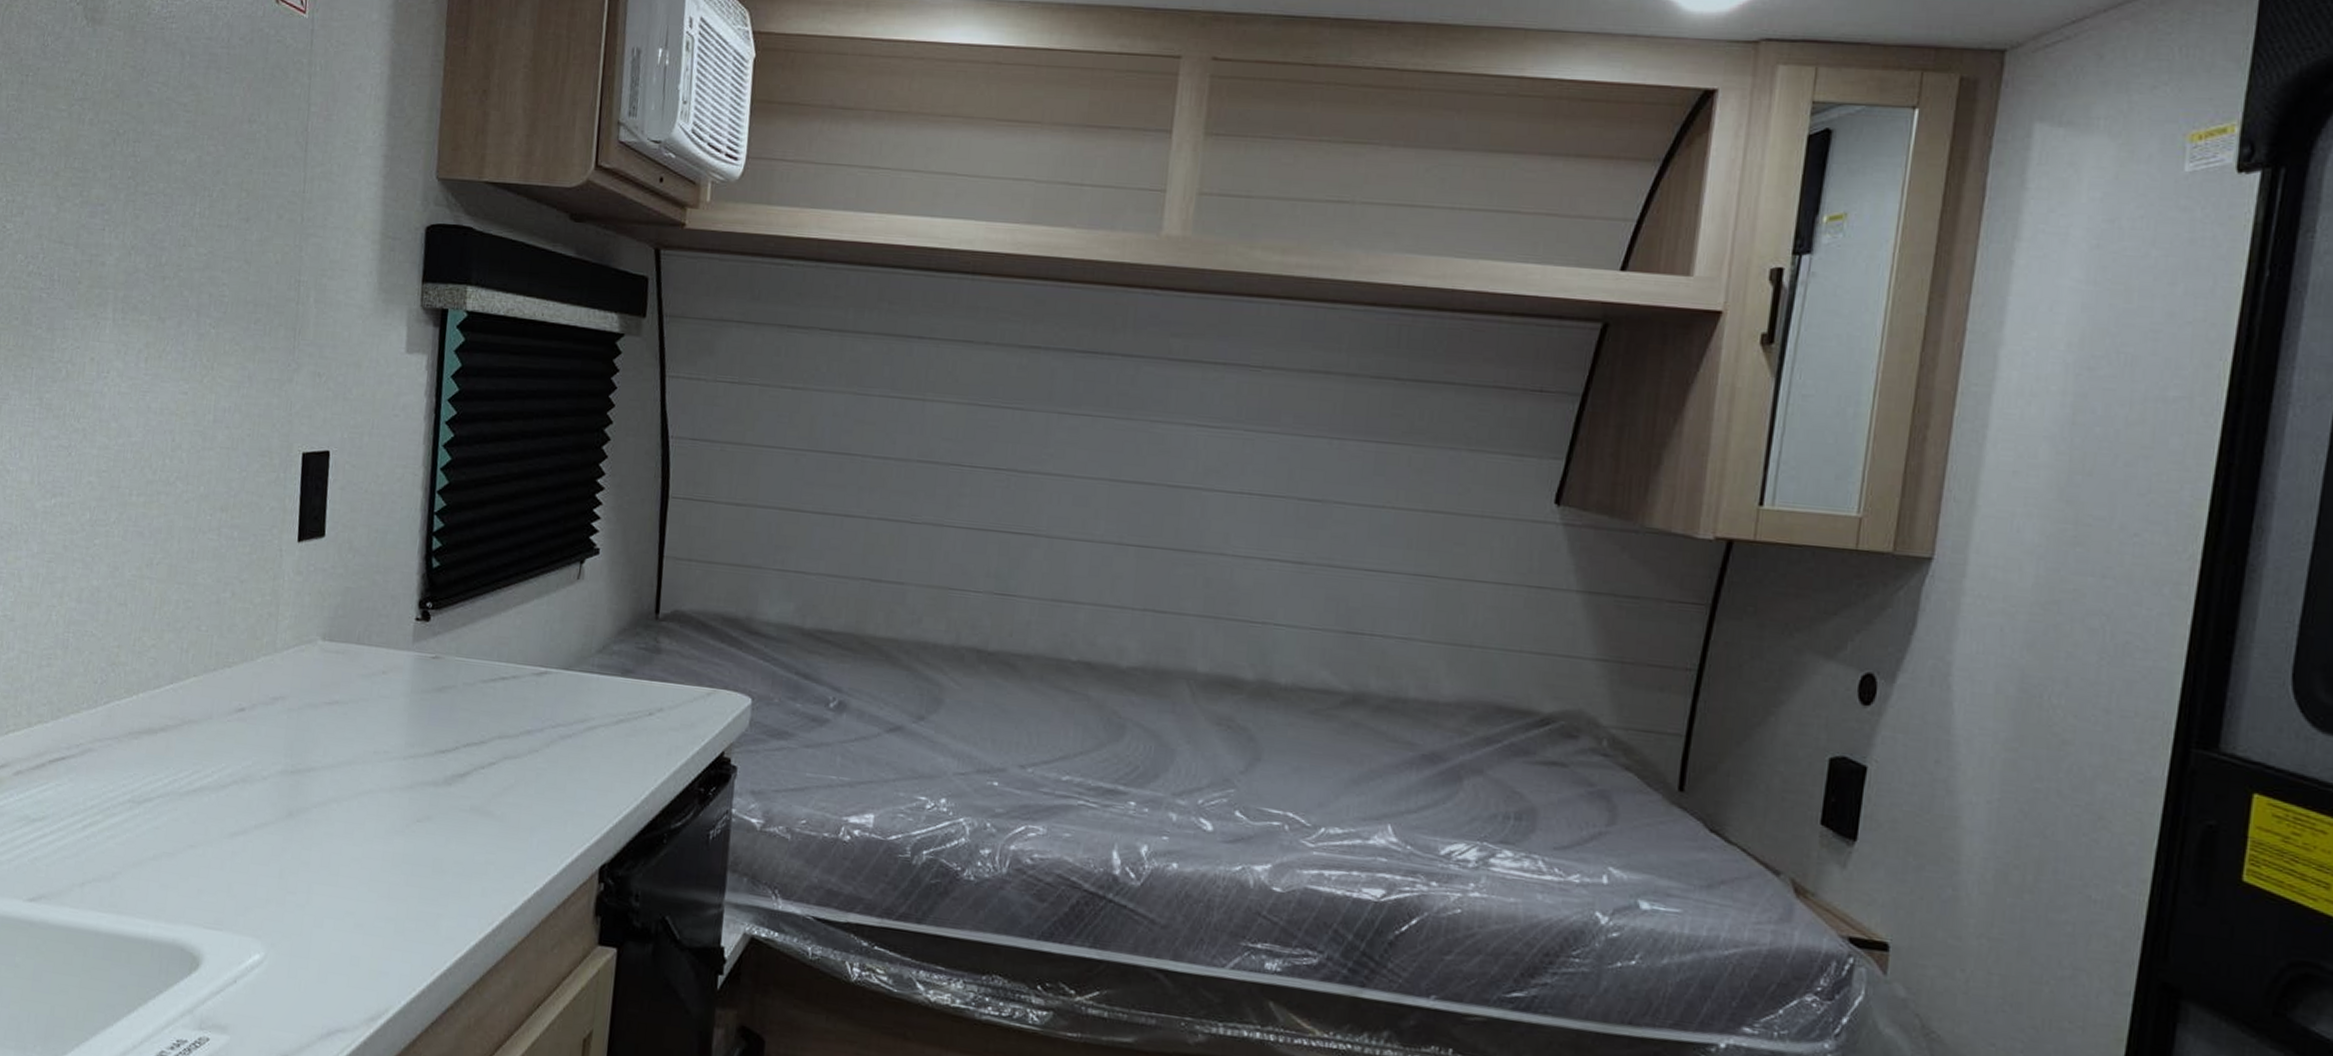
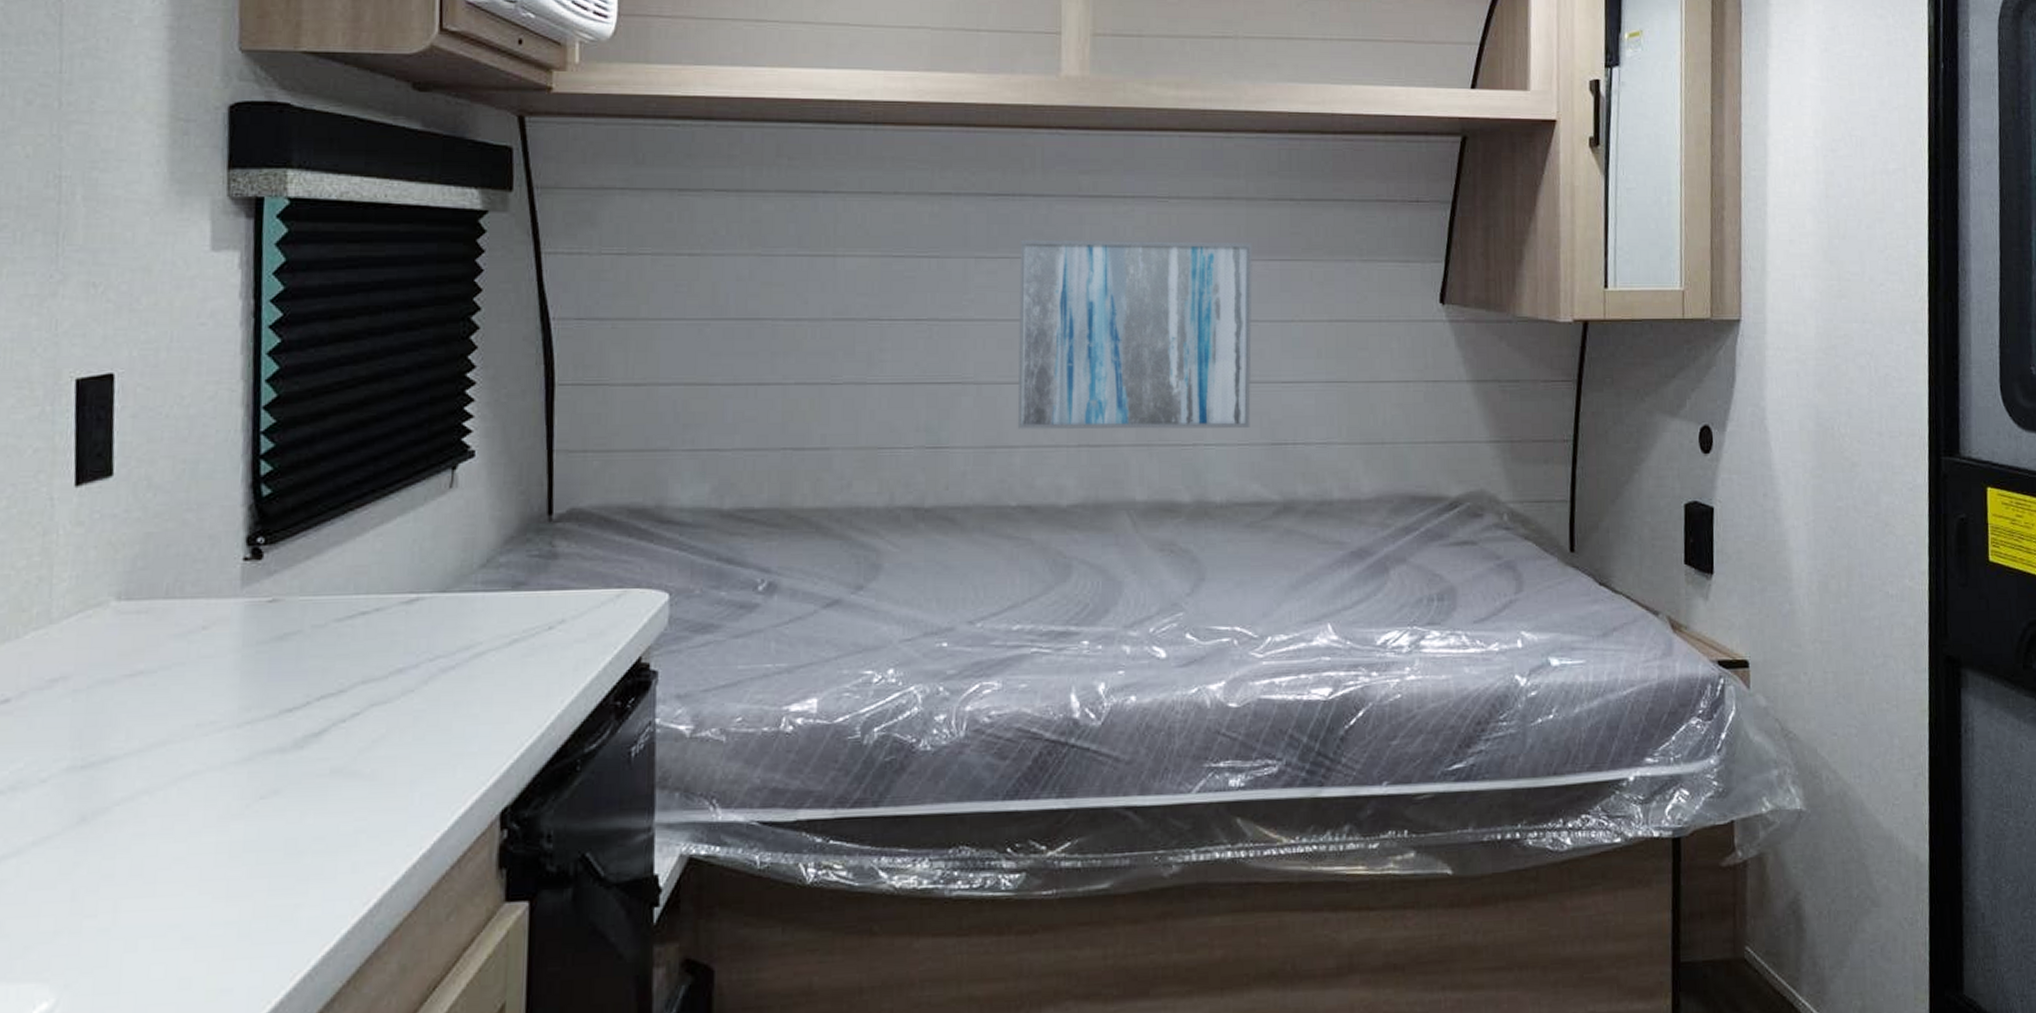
wall art: none [1084,398,1347,612] -> present [1017,239,1252,429]

